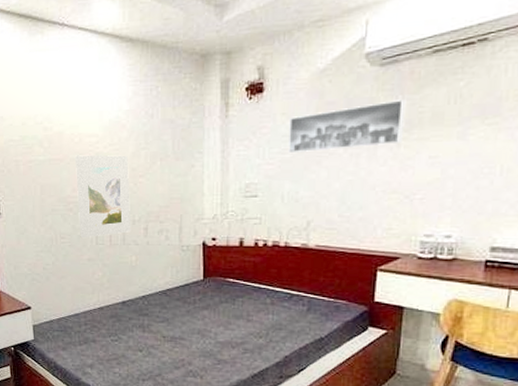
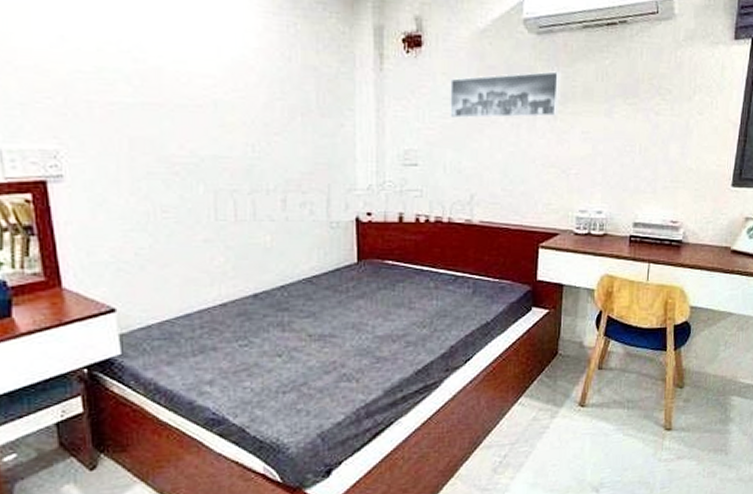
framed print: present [76,155,131,239] -> none [183,100,264,213]

